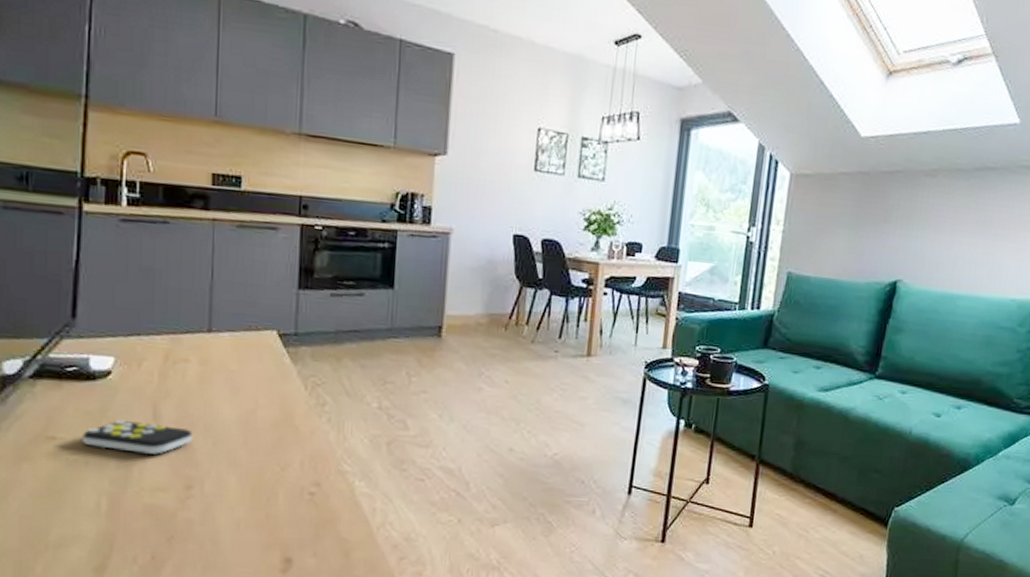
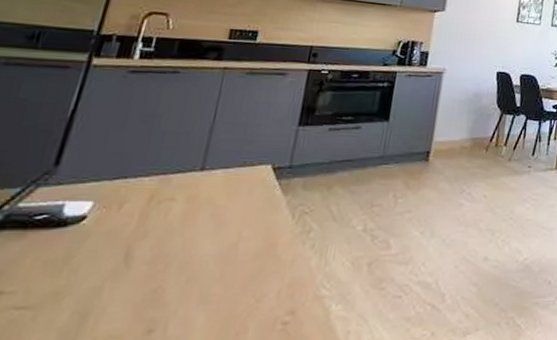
remote control: present [82,419,193,455] -> none [35,265,166,300]

